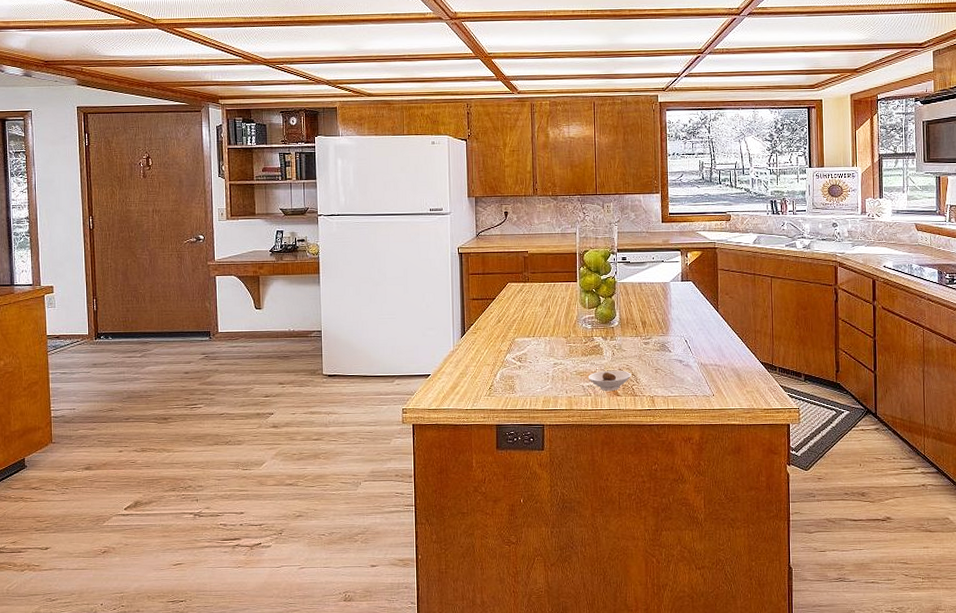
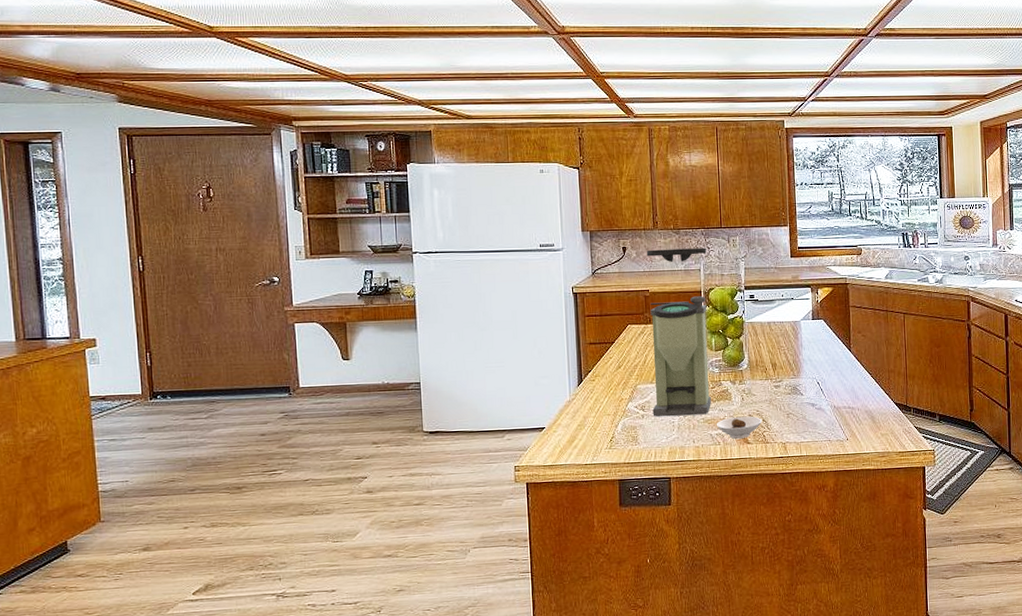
coffee grinder: none [526,213,584,368] -> present [646,248,711,417]

